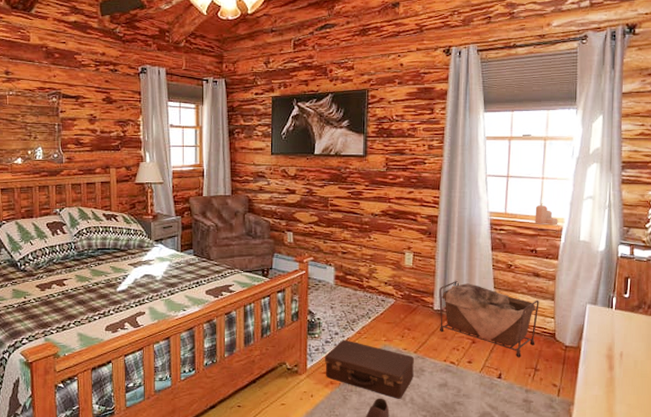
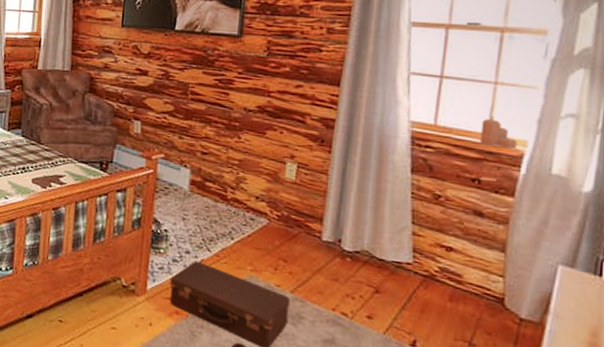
laundry basket: present [439,281,539,358] -> none [329,207,481,324]

